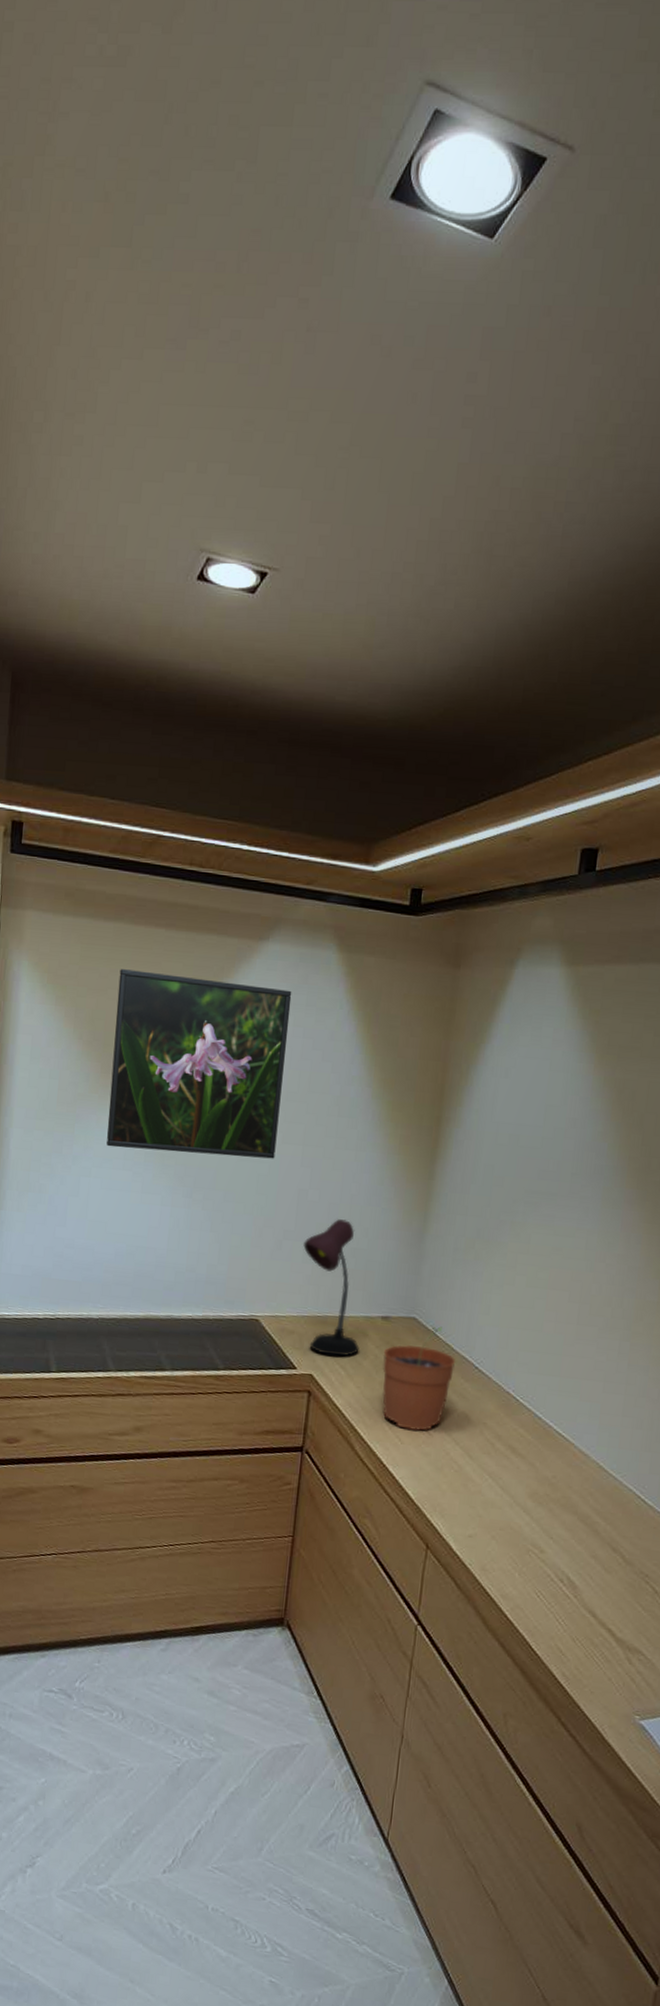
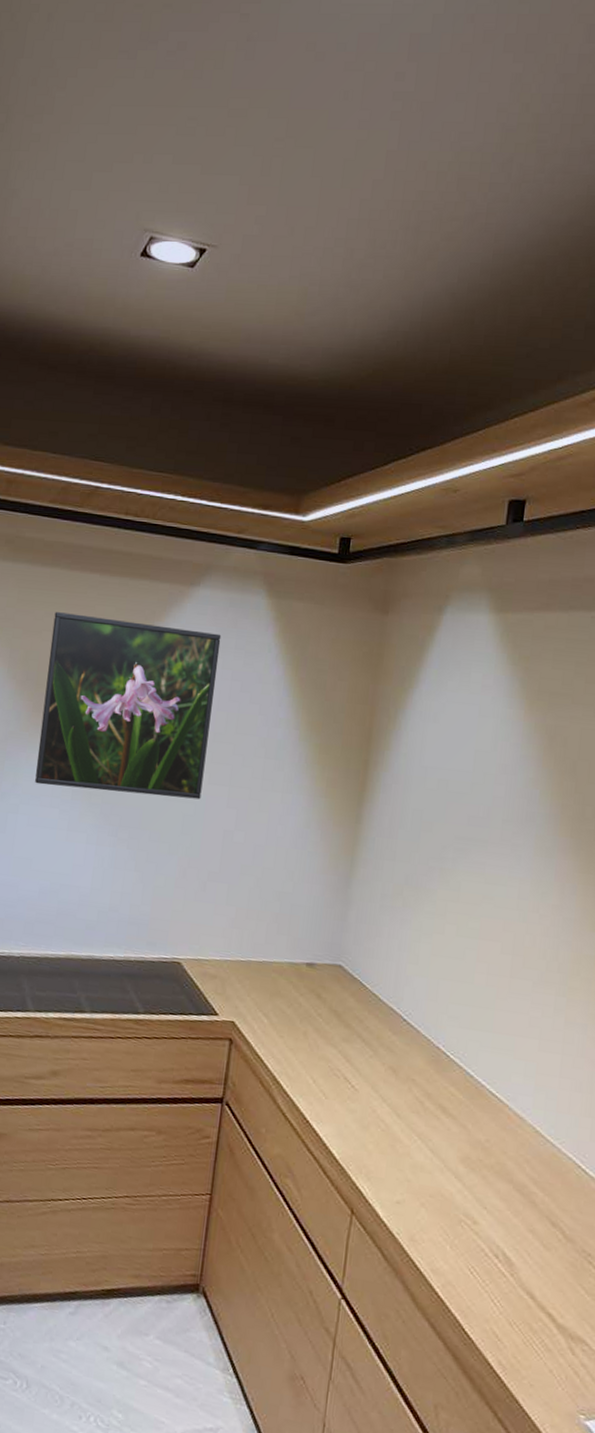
desk lamp: present [303,1219,360,1356] -> none [227,861,283,1004]
plant pot: present [382,1326,456,1431] -> none [306,975,384,1086]

